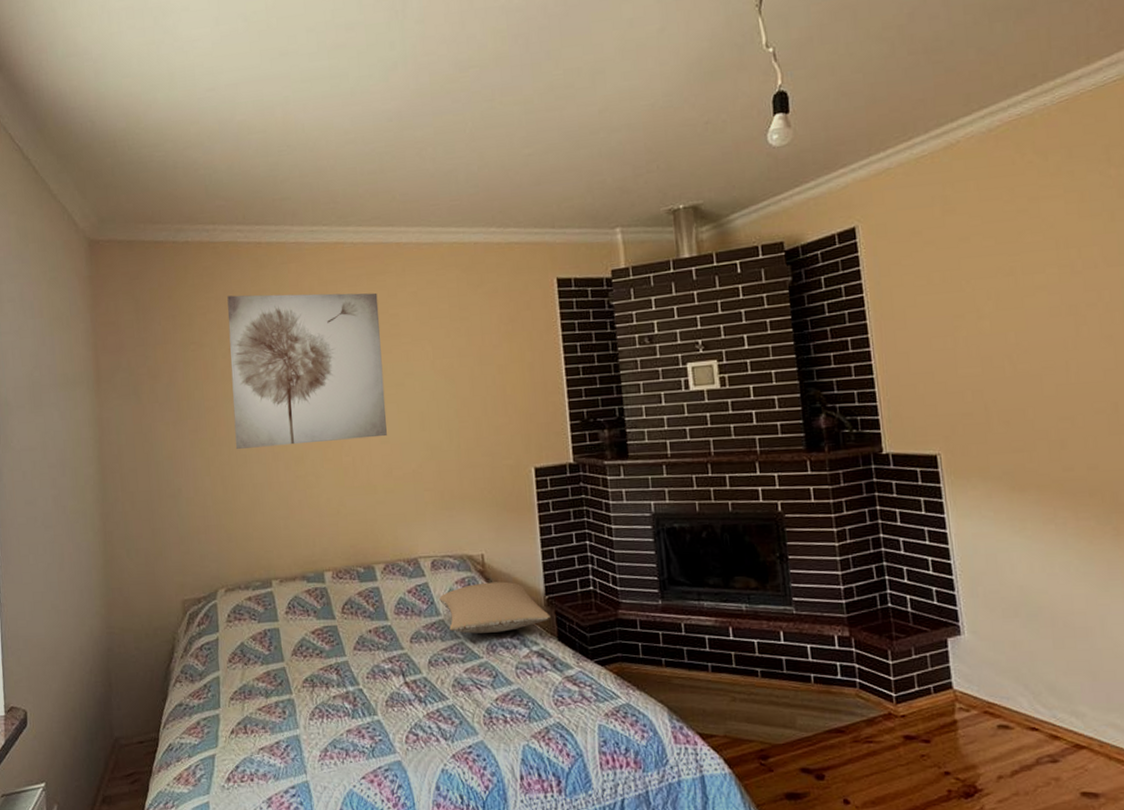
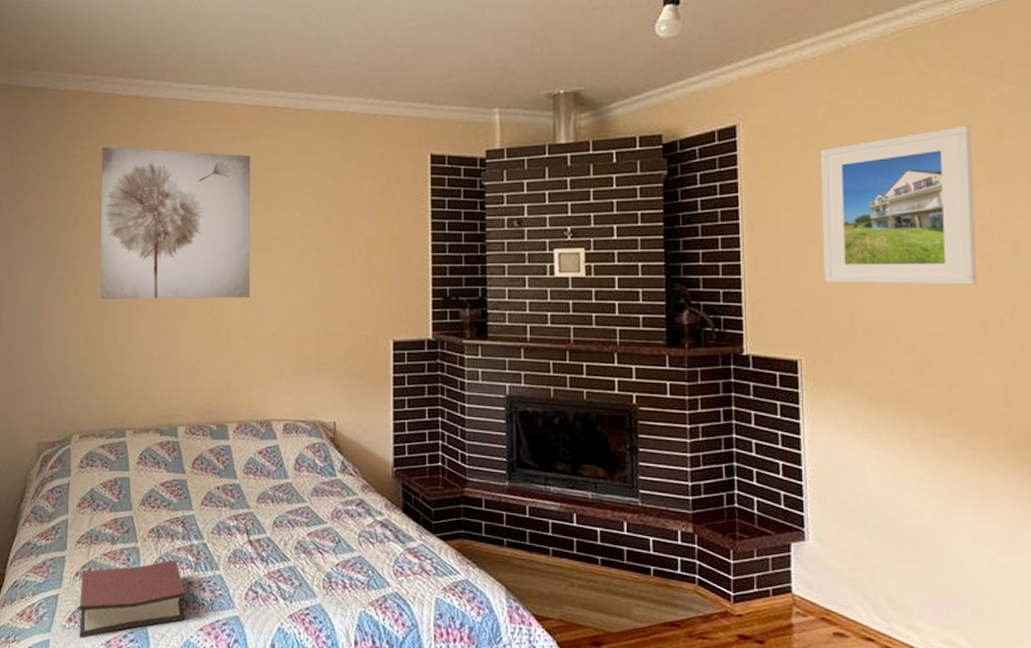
hardback book: none [237,708,347,798] -> present [79,559,186,638]
pillow: present [439,581,550,634] -> none [289,450,397,500]
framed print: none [940,210,1104,376] -> present [820,125,977,285]

